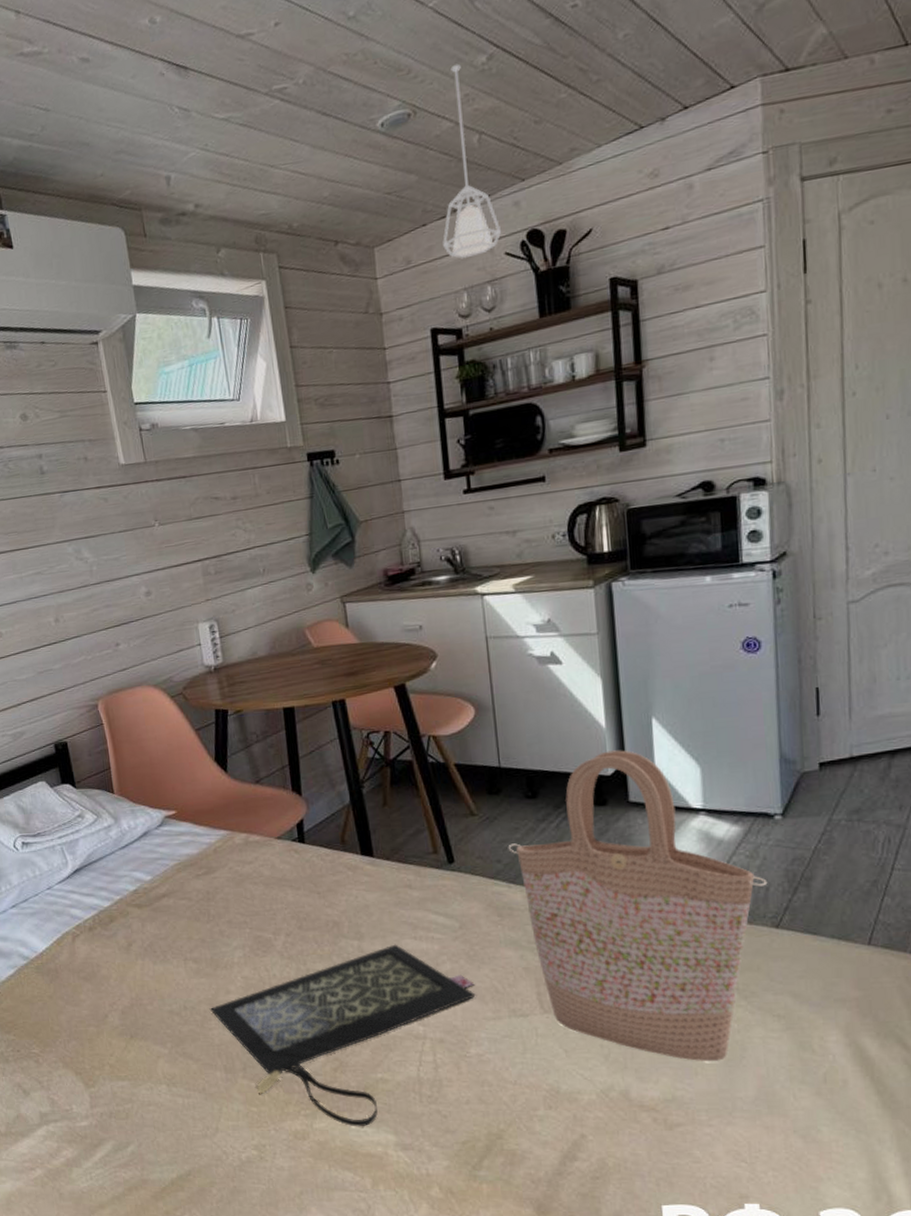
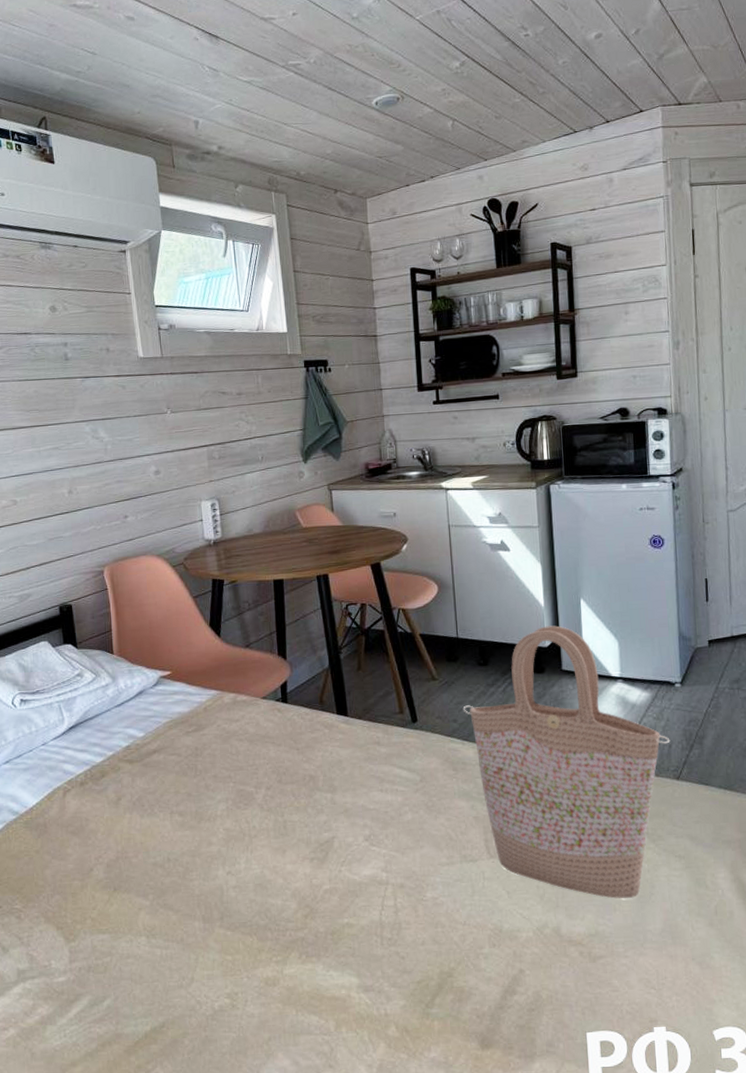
clutch bag: present [209,944,476,1127] -> none [191,796,433,972]
pendant lamp: present [443,64,502,258] -> none [422,65,469,215]

